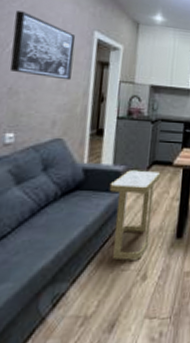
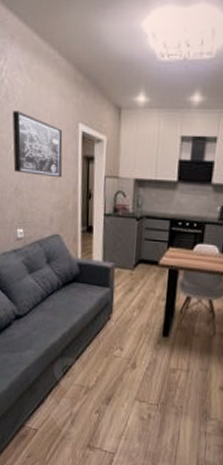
side table: present [109,170,161,260] -> none [100,267,147,350]

